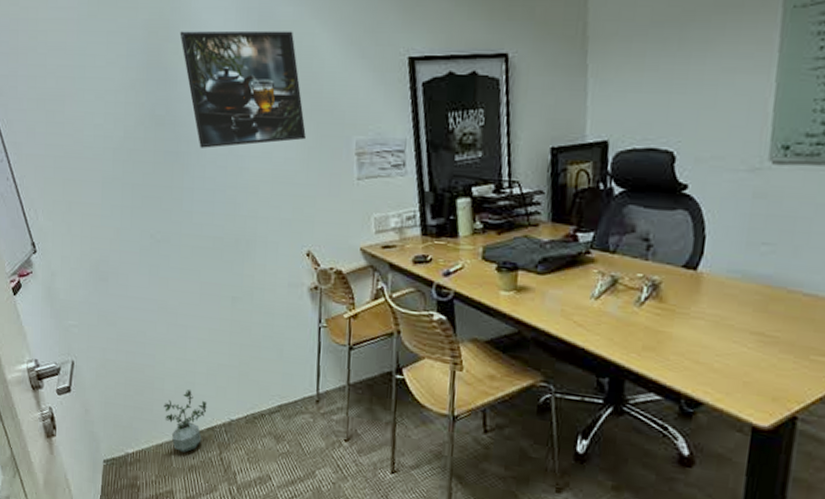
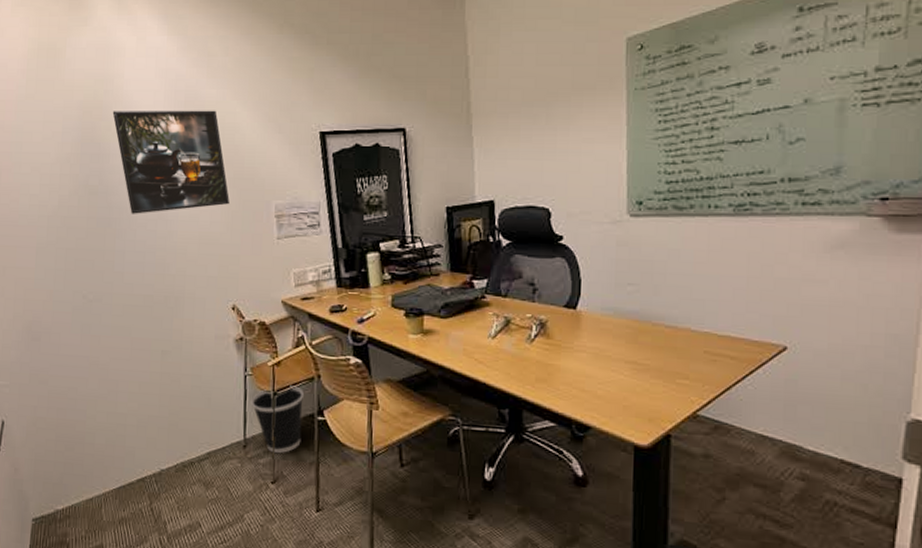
potted plant: present [163,389,207,453] -> none [94,442,138,505]
wastebasket: none [324,340,381,411] -> present [250,385,303,454]

